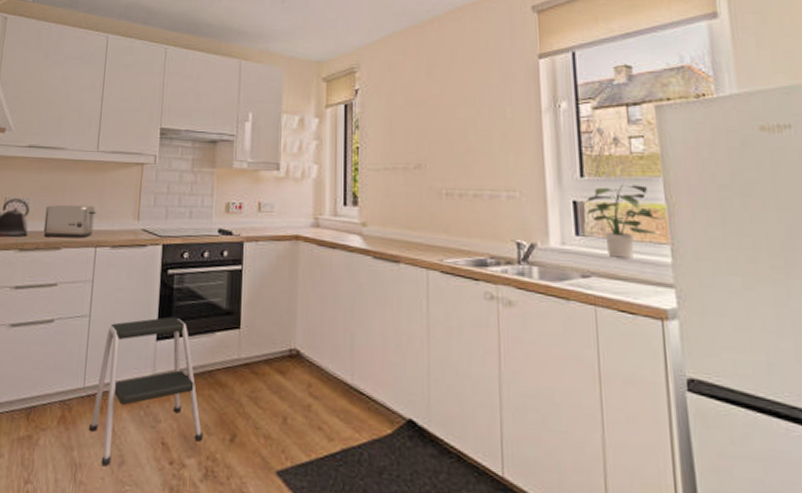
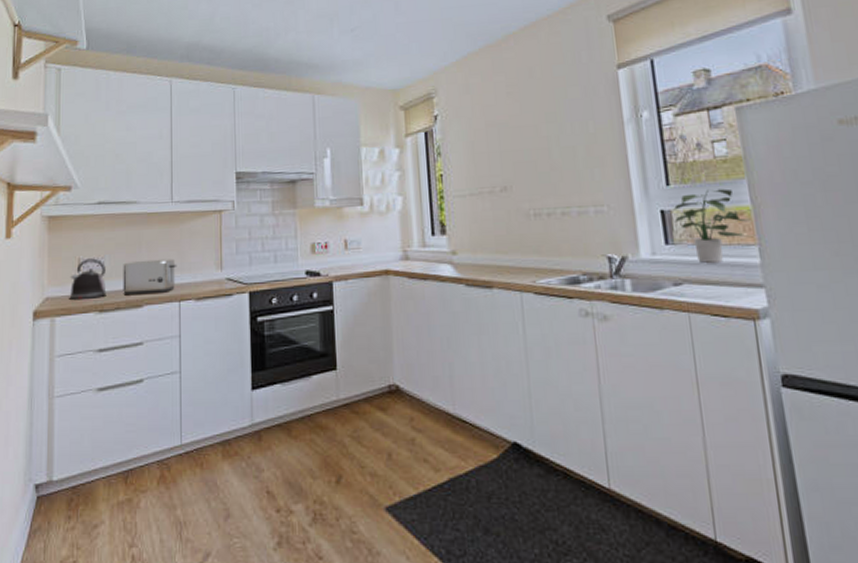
step stool: present [89,316,203,465] -> none [191,364,309,520]

